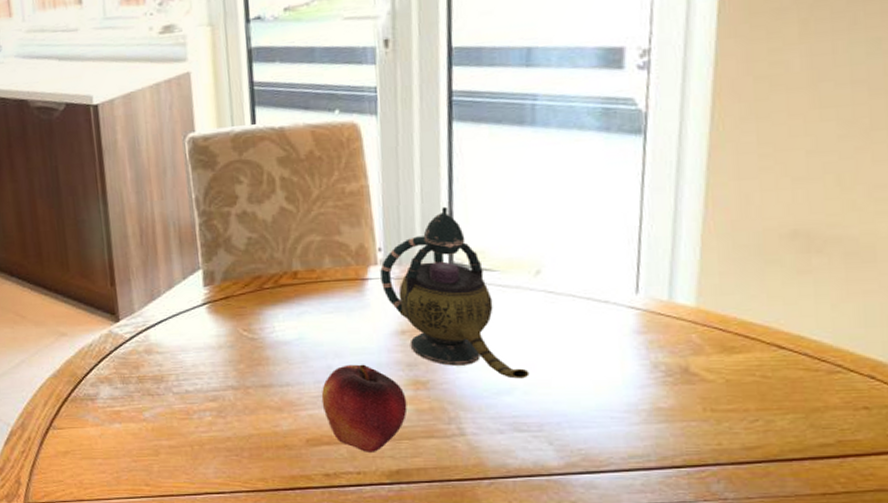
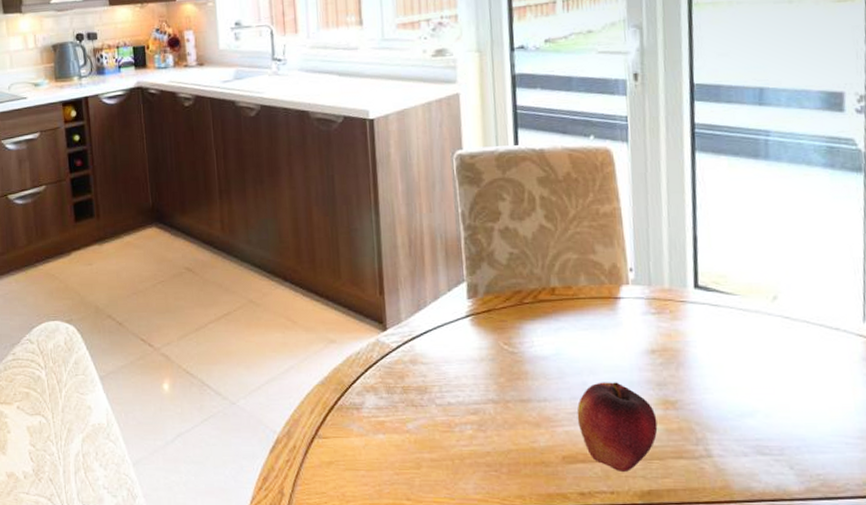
teapot: present [380,206,530,379] -> none [631,231,770,401]

